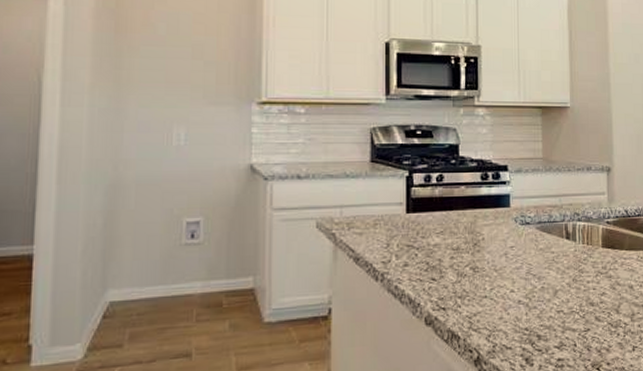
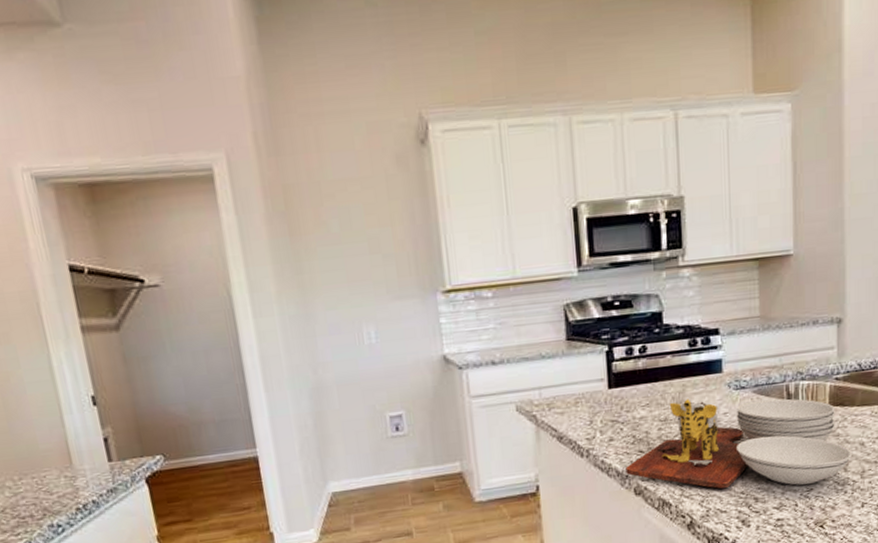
cutting board: none [418,230,623,325] -> present [625,398,853,489]

